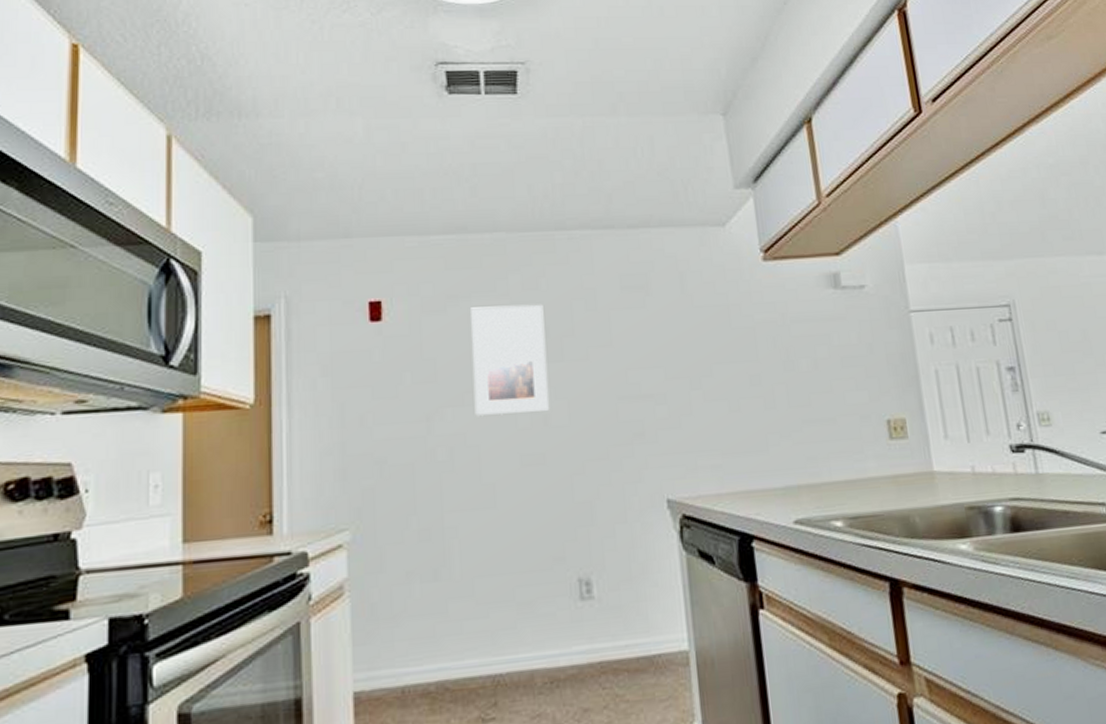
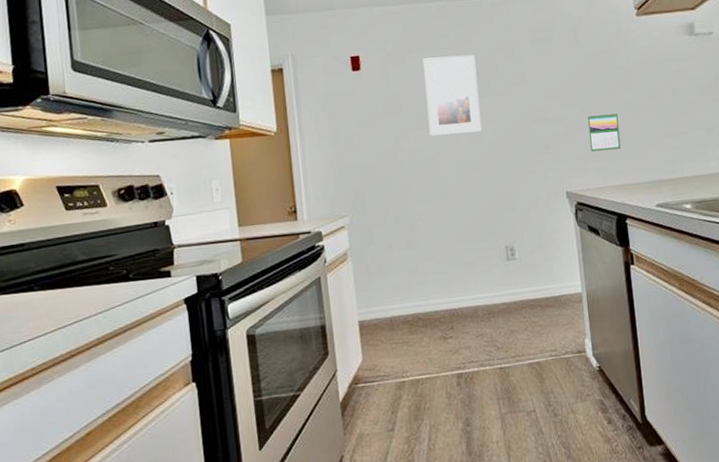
calendar: none [697,389,744,443] -> present [587,112,621,152]

